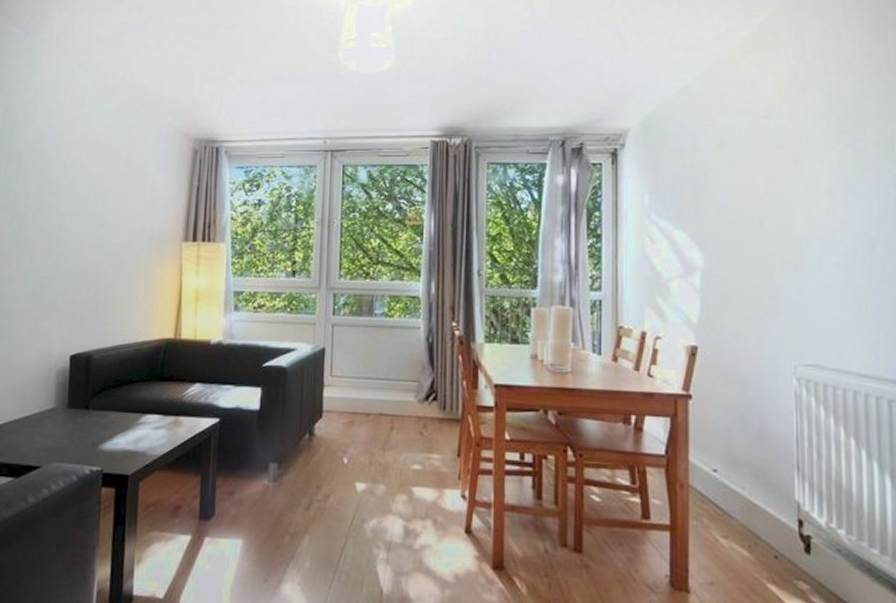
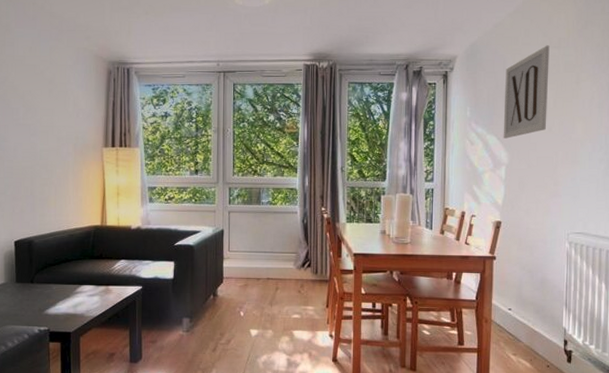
wall art: none [695,114,756,235] -> present [503,45,550,139]

